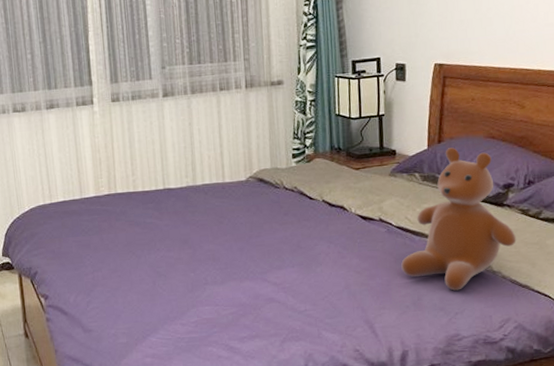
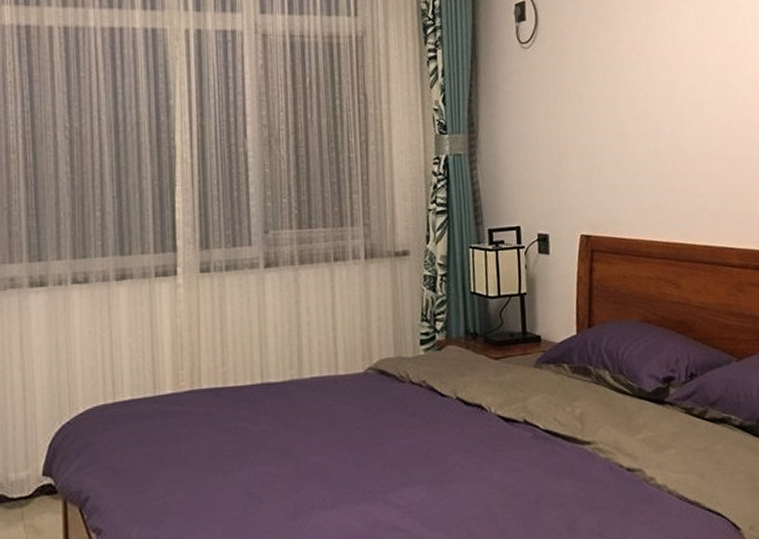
teddy bear: present [401,147,516,291] -> none [551,333,682,511]

